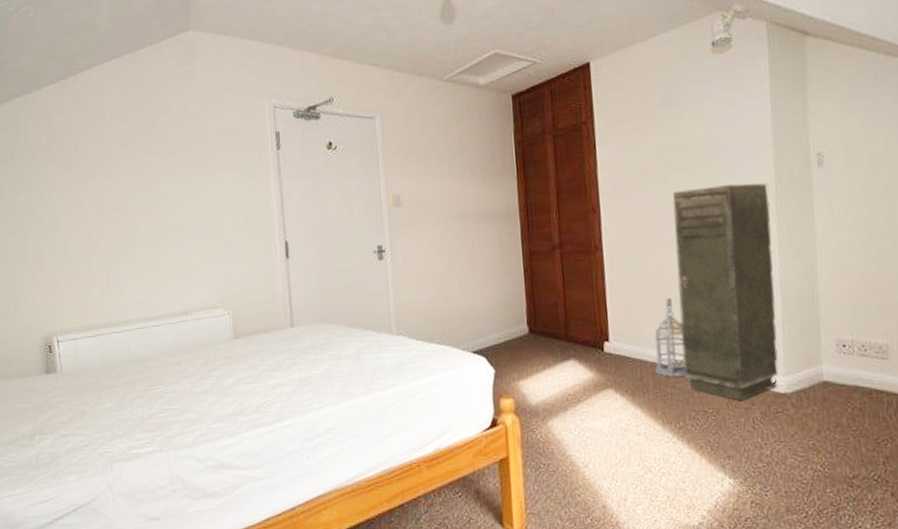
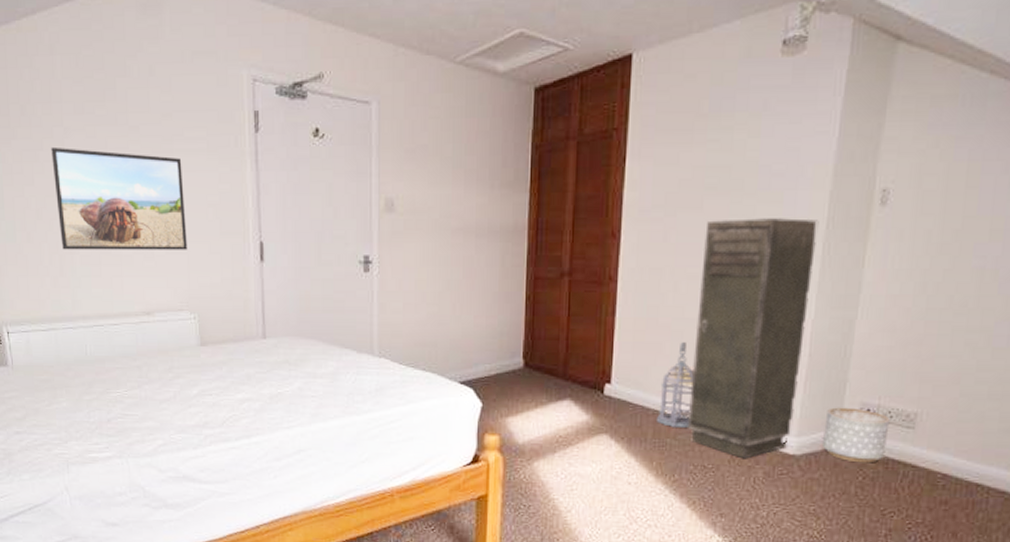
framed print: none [100,175,220,263] -> present [51,146,187,250]
planter: none [807,344,868,396] -> present [823,407,890,463]

